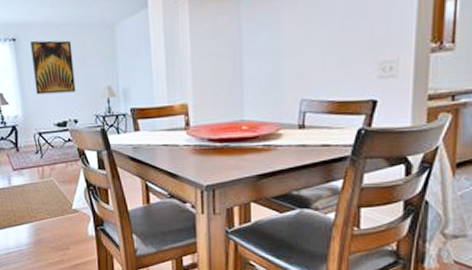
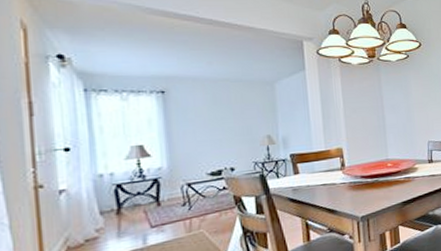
wall art: present [30,40,76,95] -> none [183,93,233,145]

